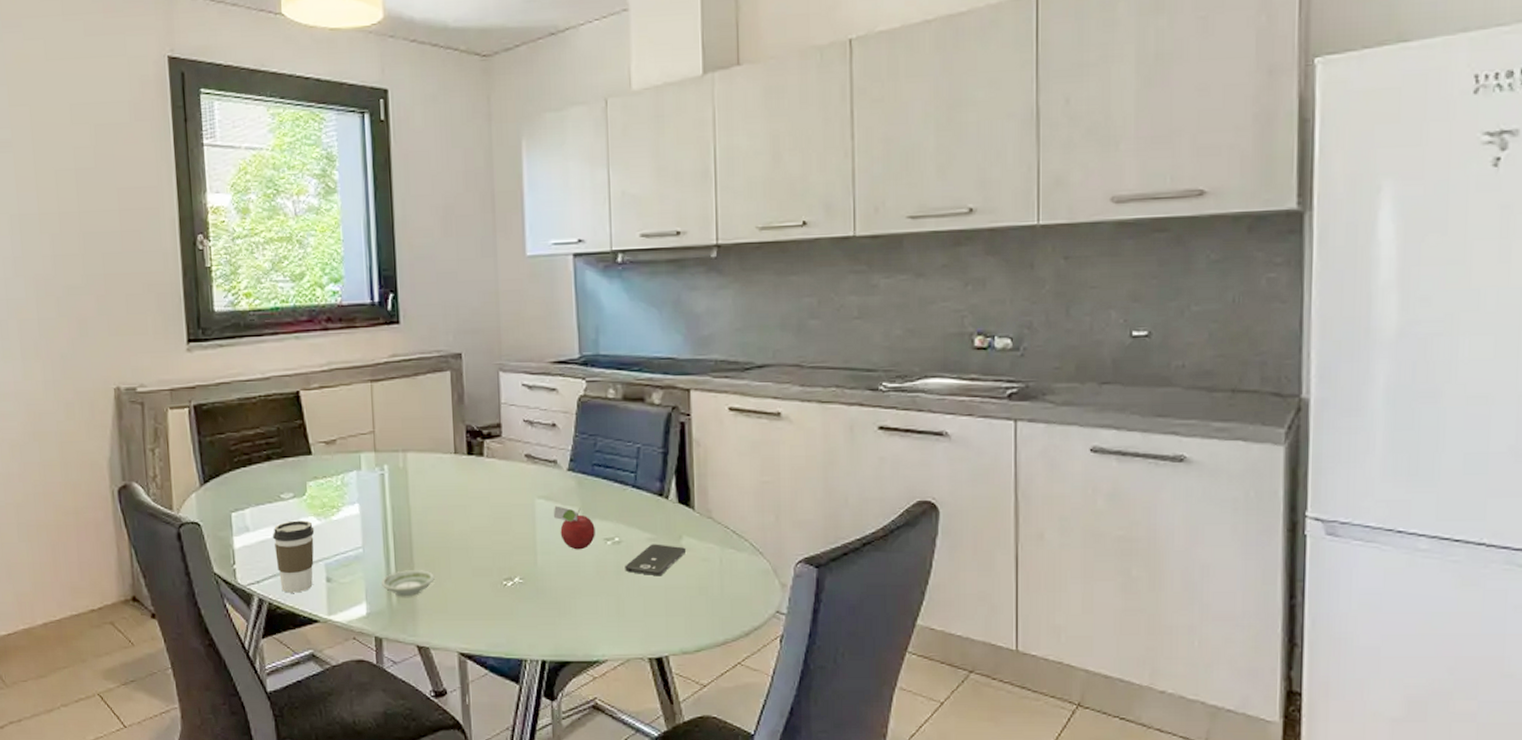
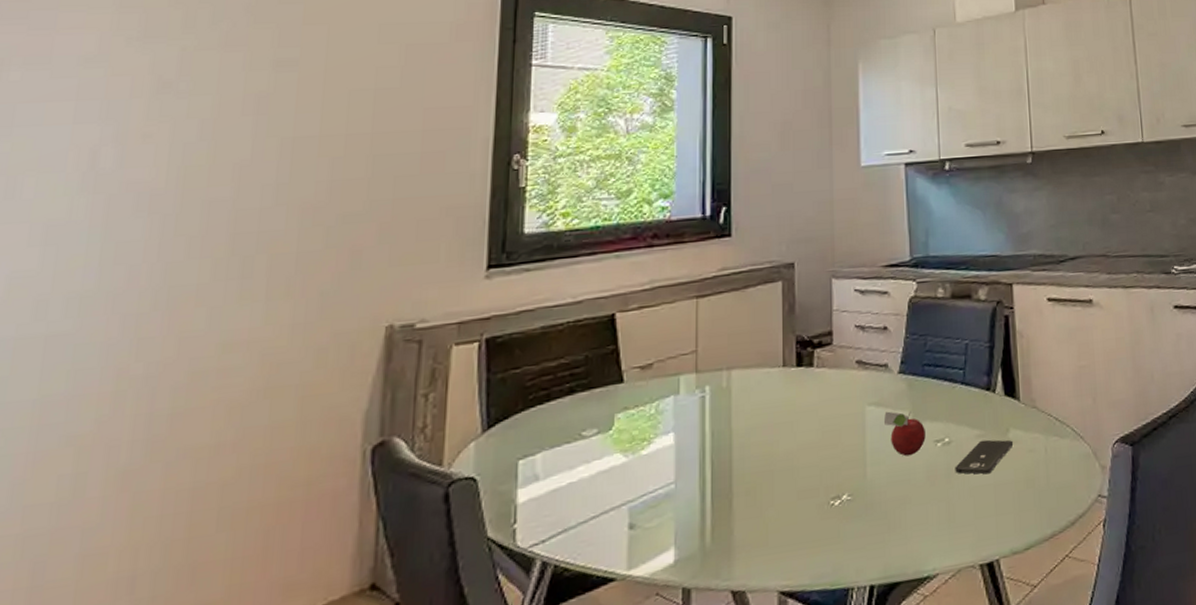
coffee cup: present [273,520,315,593] -> none [568,459,619,550]
saucer: present [382,570,435,597] -> none [694,500,755,535]

